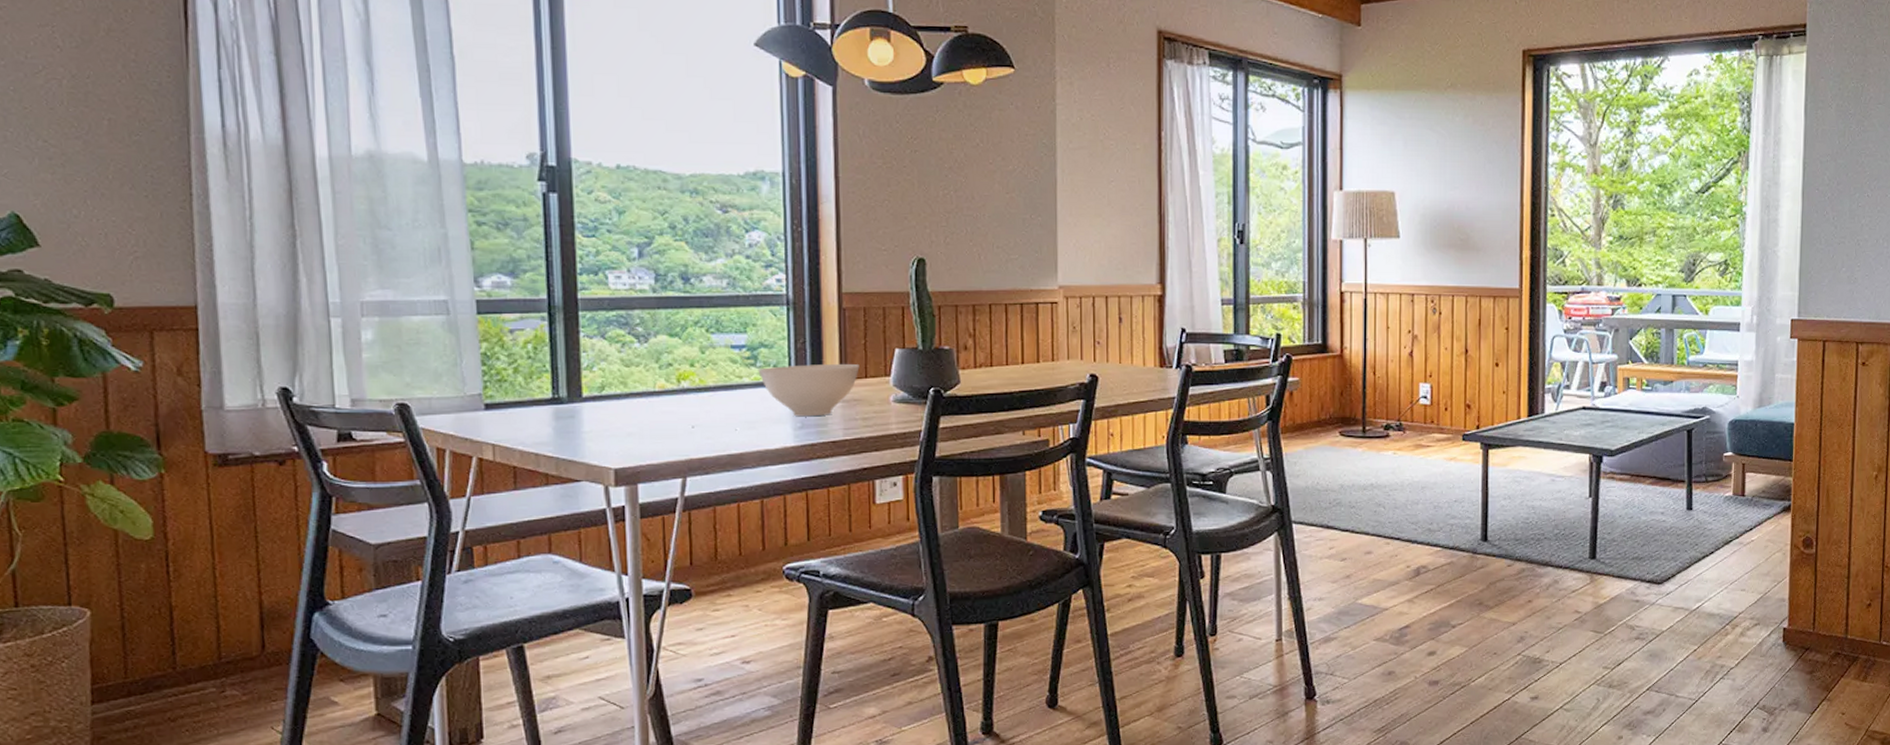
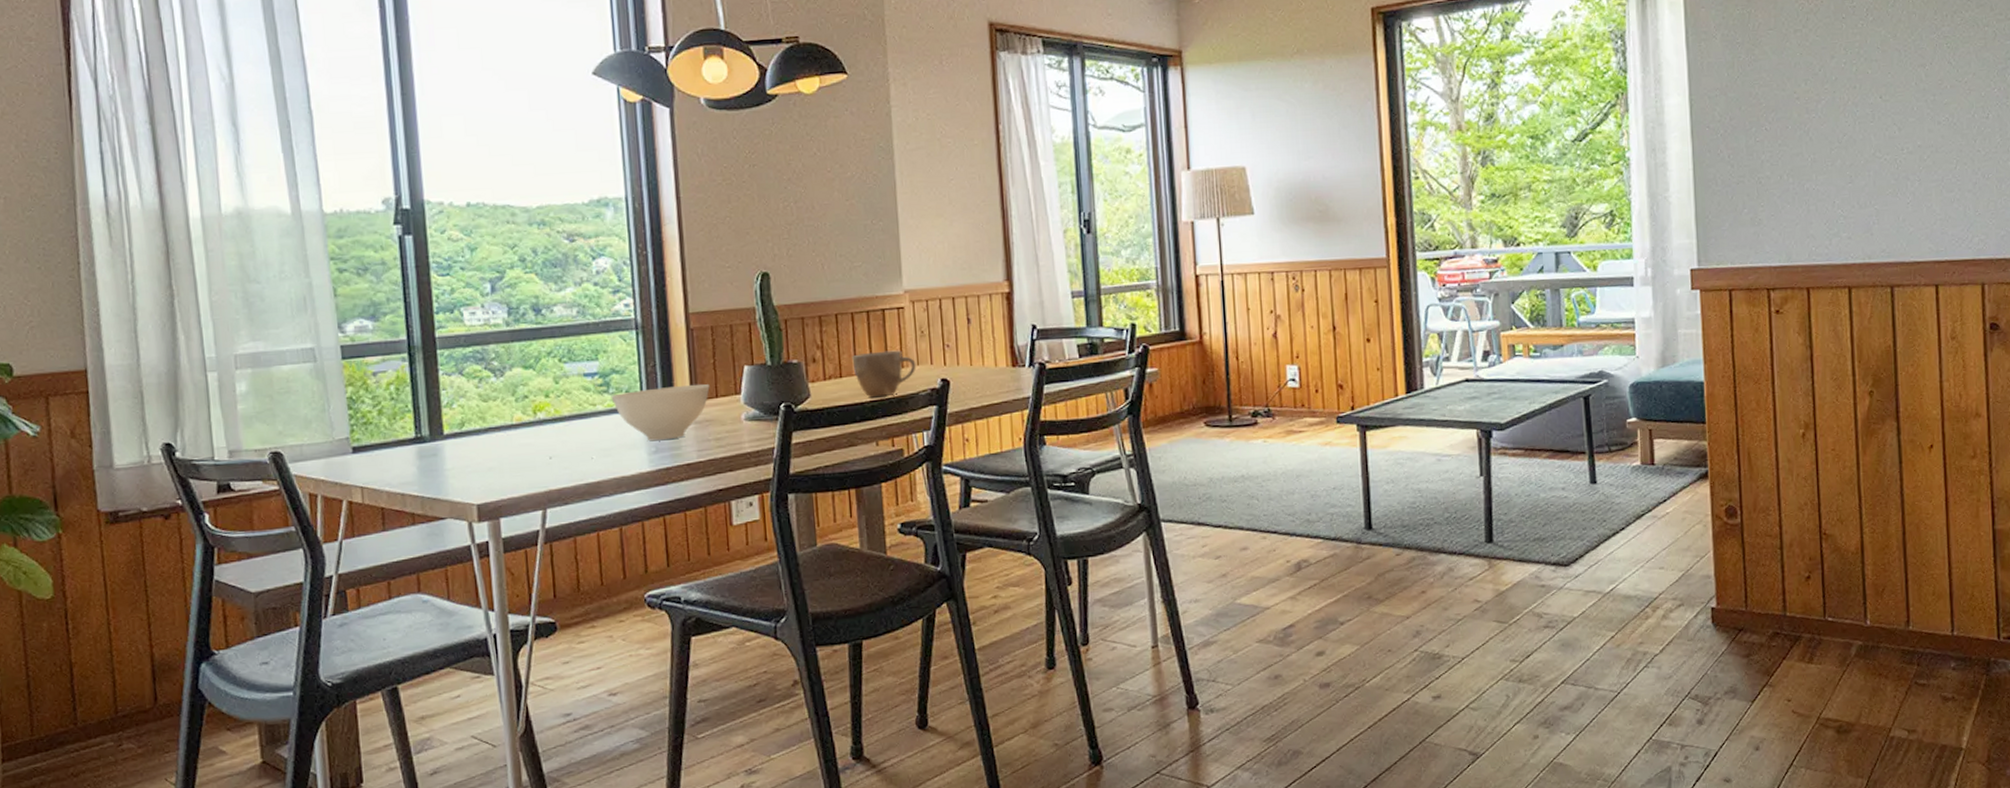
cup: none [1004,343,1067,387] -> present [852,350,916,397]

